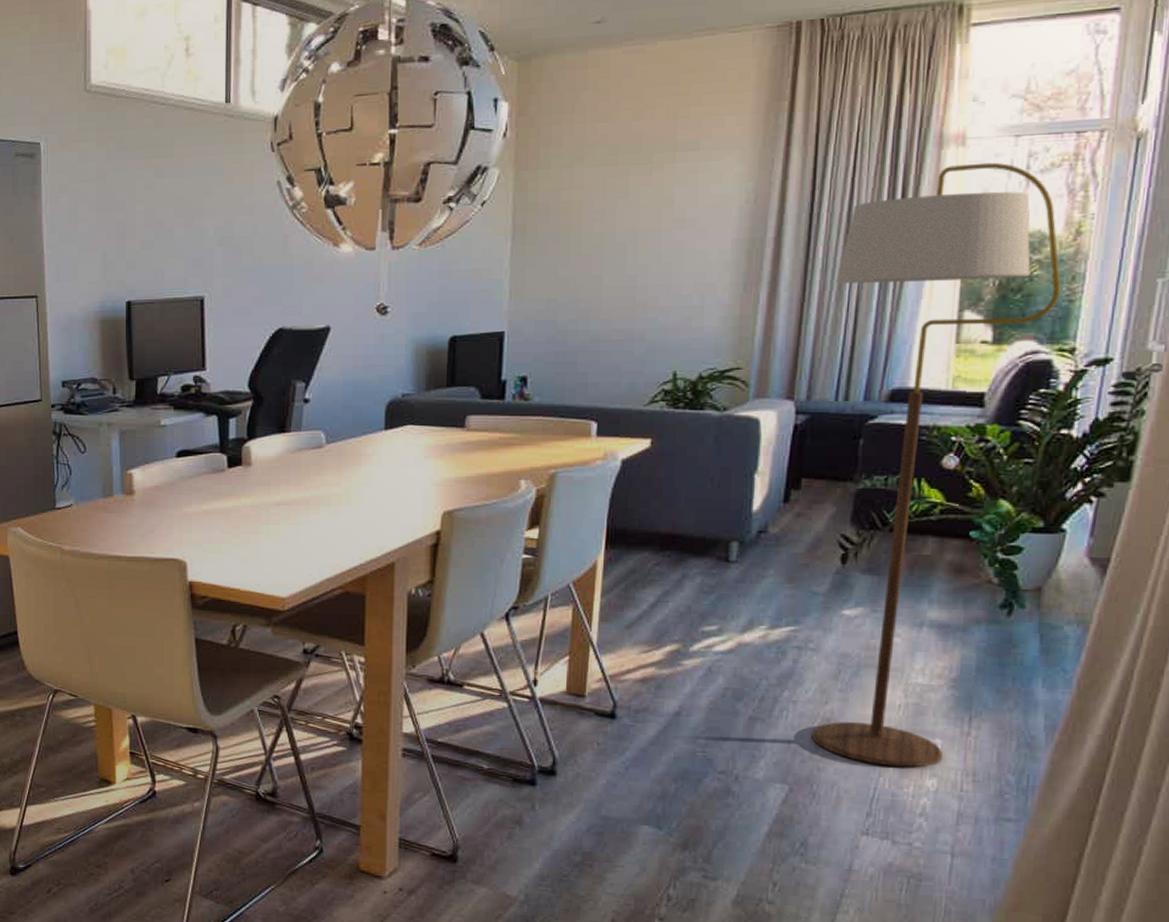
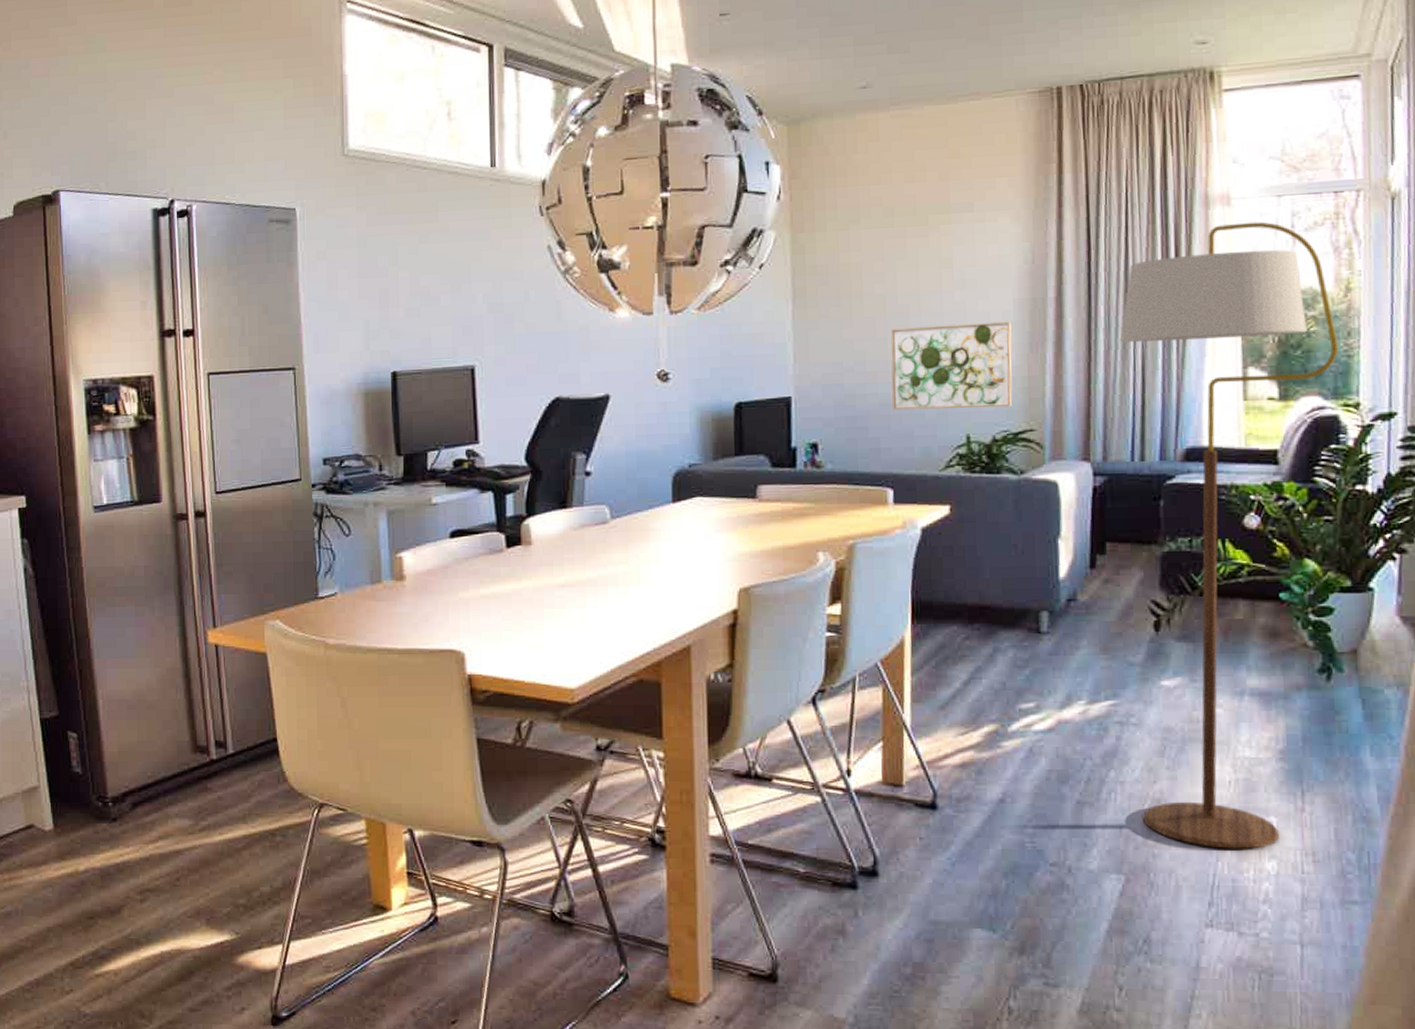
wall art: none [602,261,727,346] -> present [890,321,1013,410]

